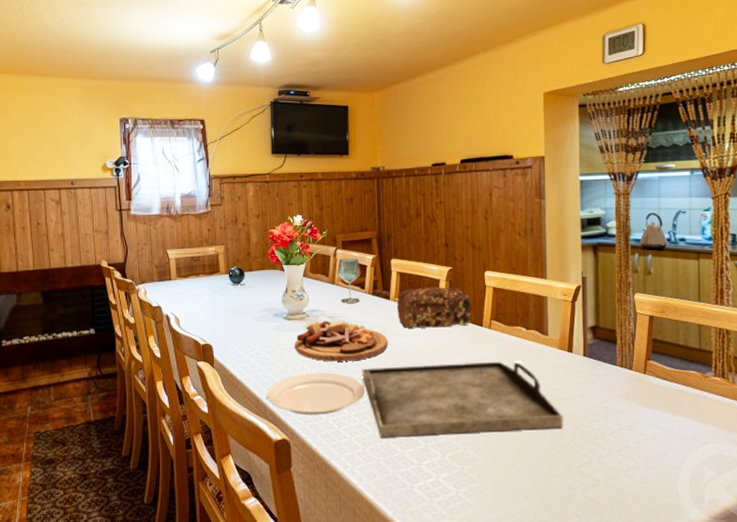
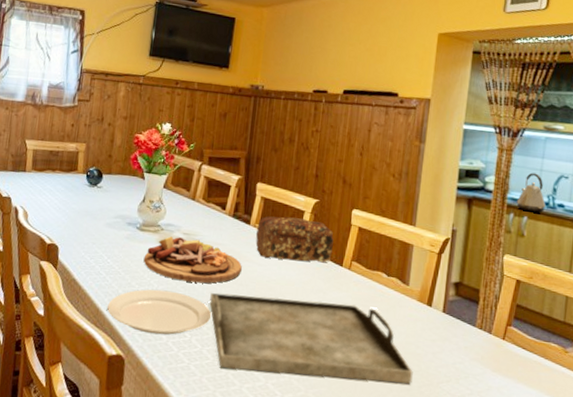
wine glass: present [337,258,362,303] -> none [199,174,225,223]

